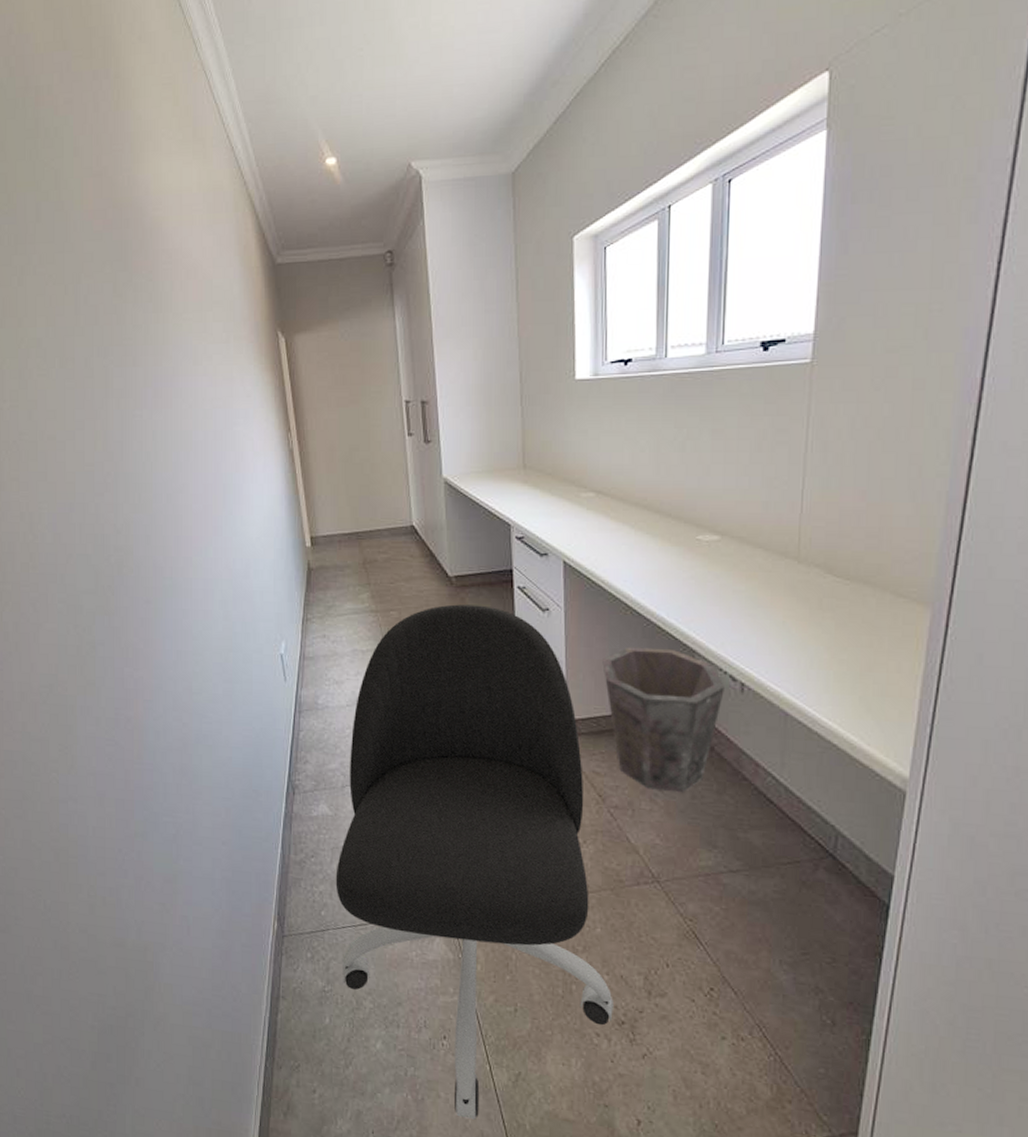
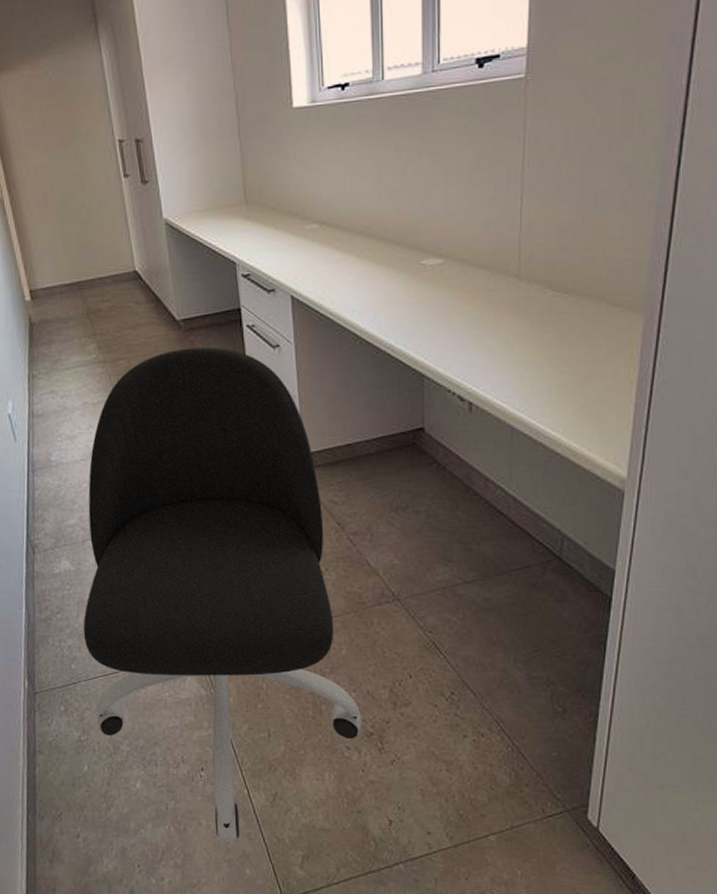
waste bin: present [602,647,725,793] -> none [335,374,453,514]

